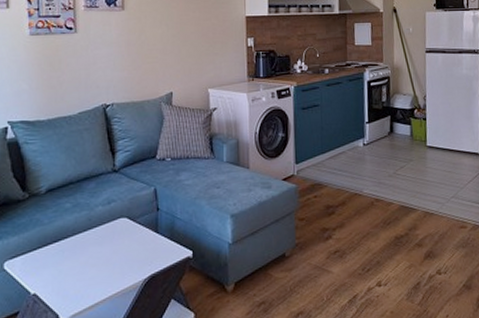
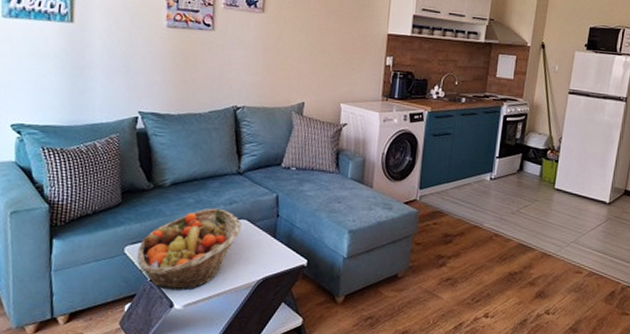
fruit basket: none [17,209,122,302] -> present [137,208,242,290]

